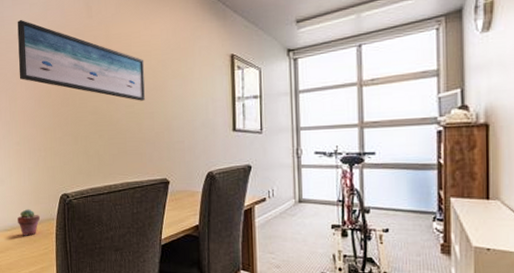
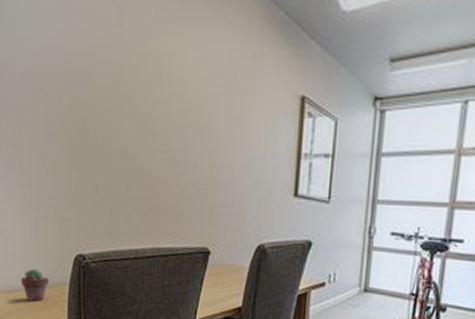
wall art: present [17,19,145,101] -> none [23,17,189,146]

